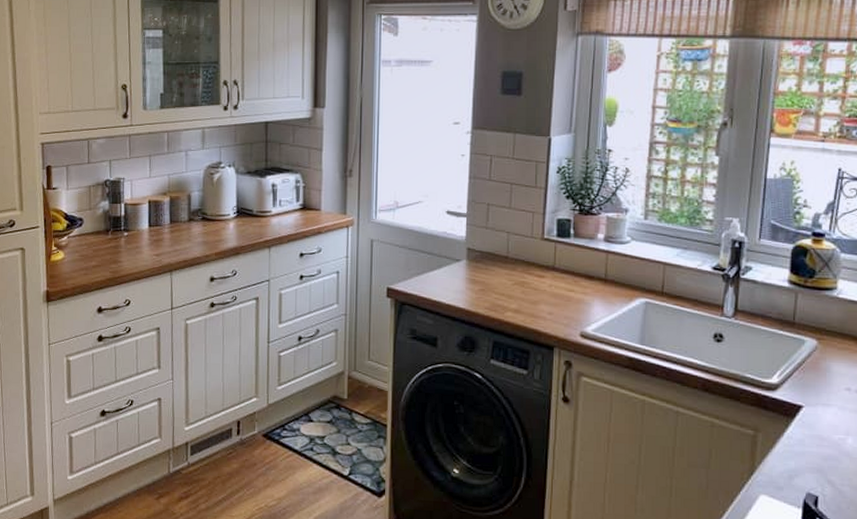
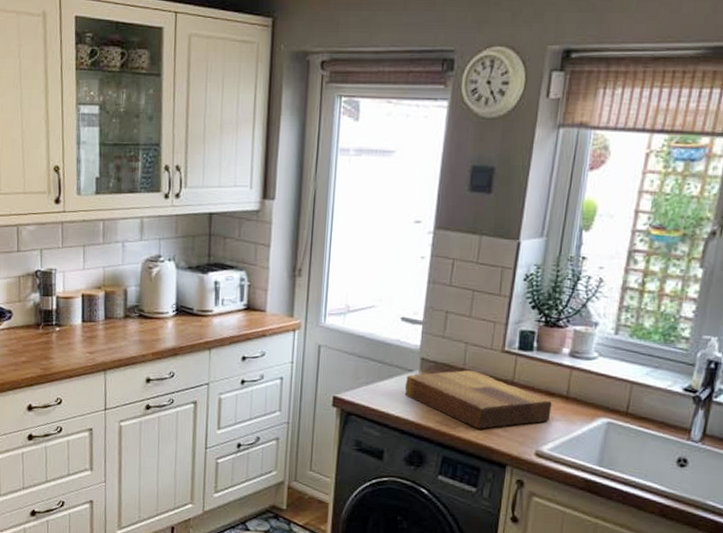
cutting board: none [453,258,592,314] -> present [404,370,552,429]

